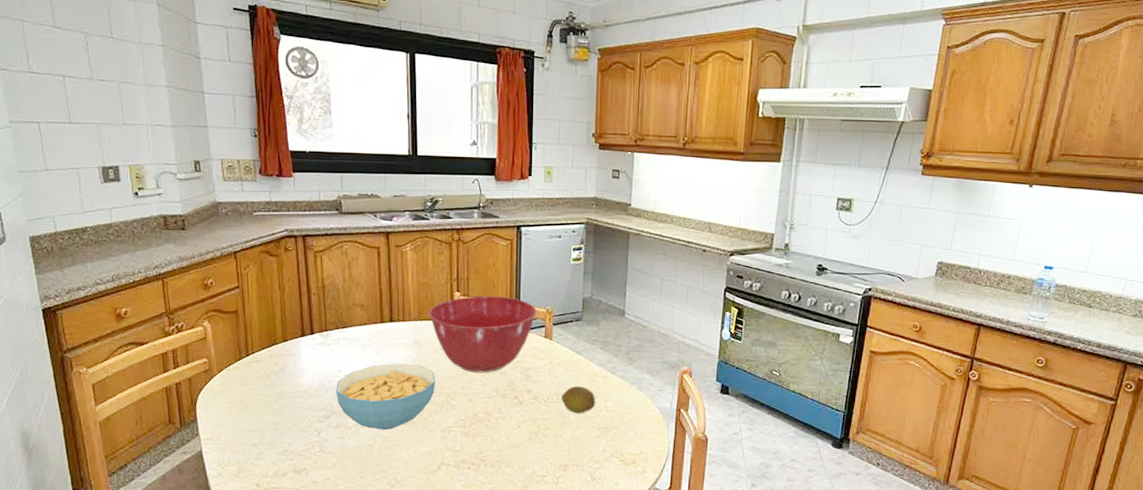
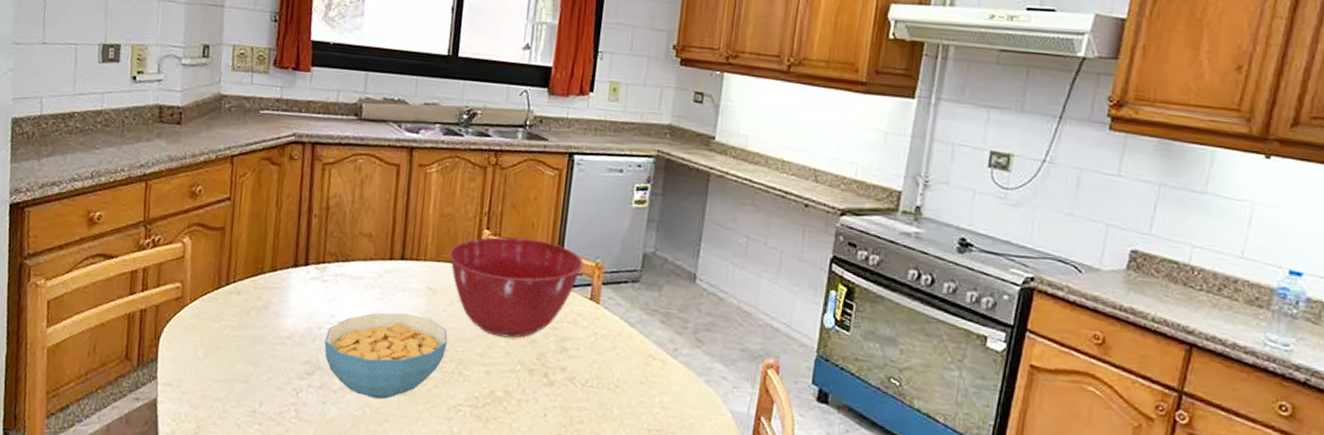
fruit: present [561,386,596,414] -> none [603,368,649,408]

